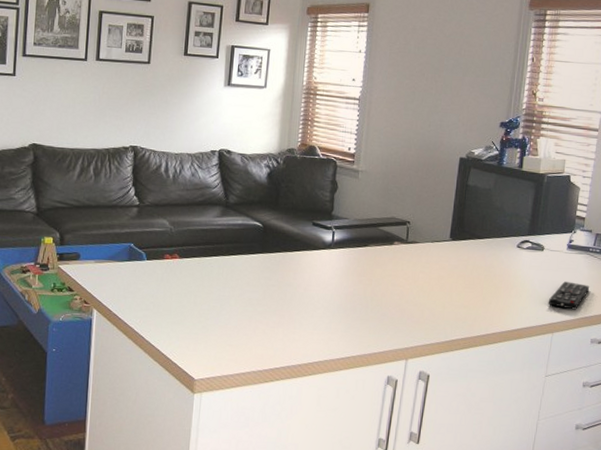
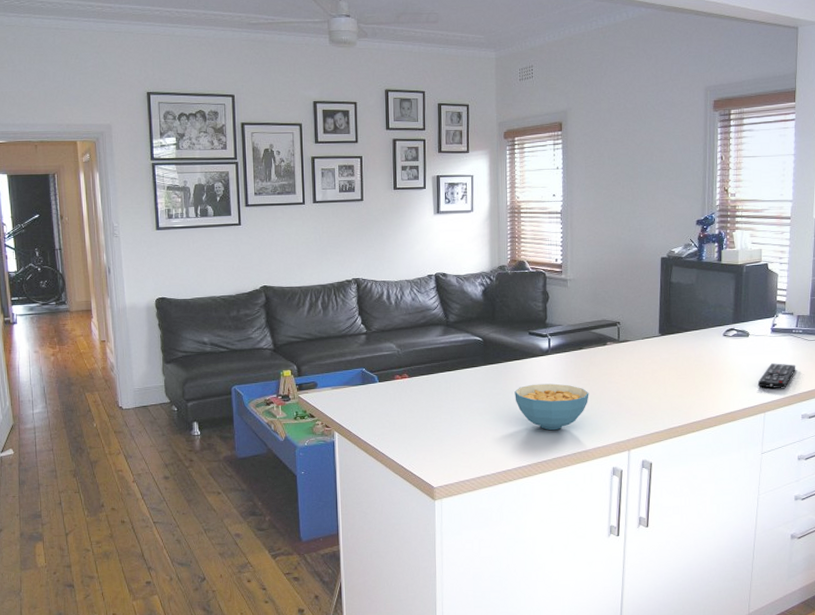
cereal bowl: none [291,278,370,330] -> present [515,383,589,430]

